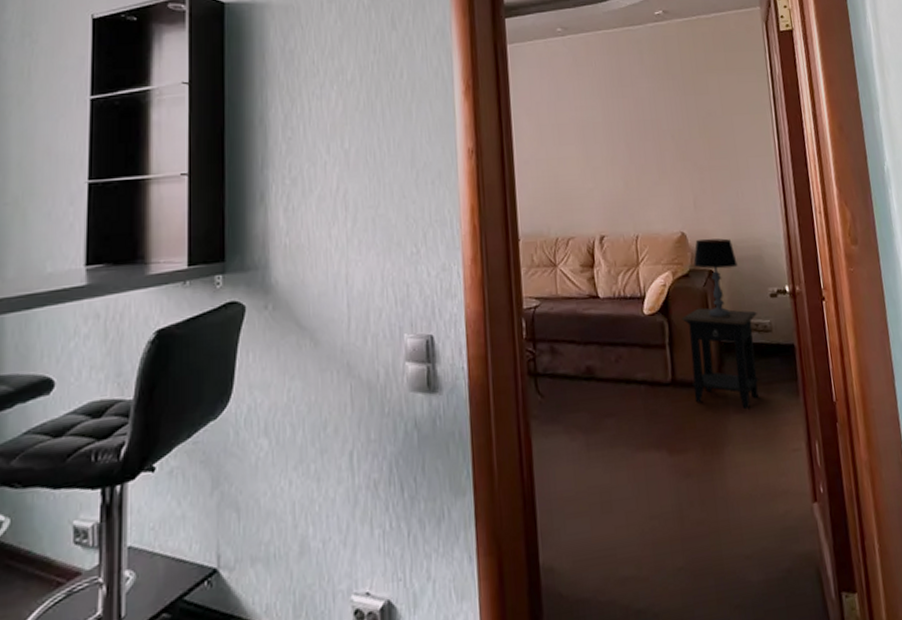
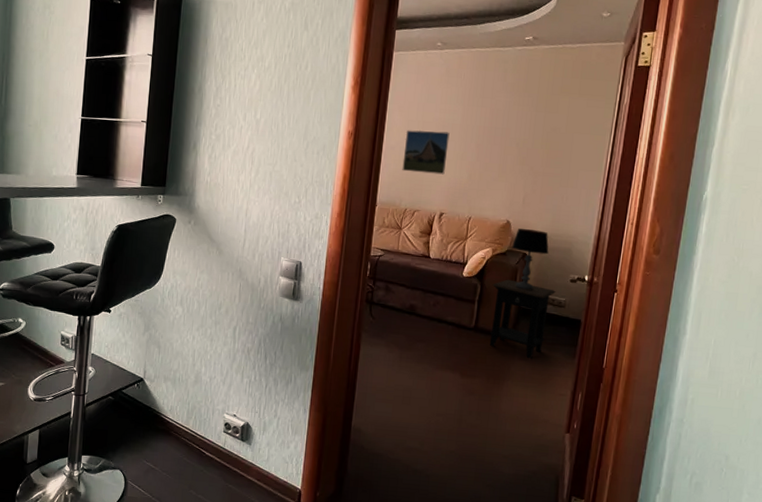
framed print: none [540,133,596,190] -> present [402,130,450,175]

